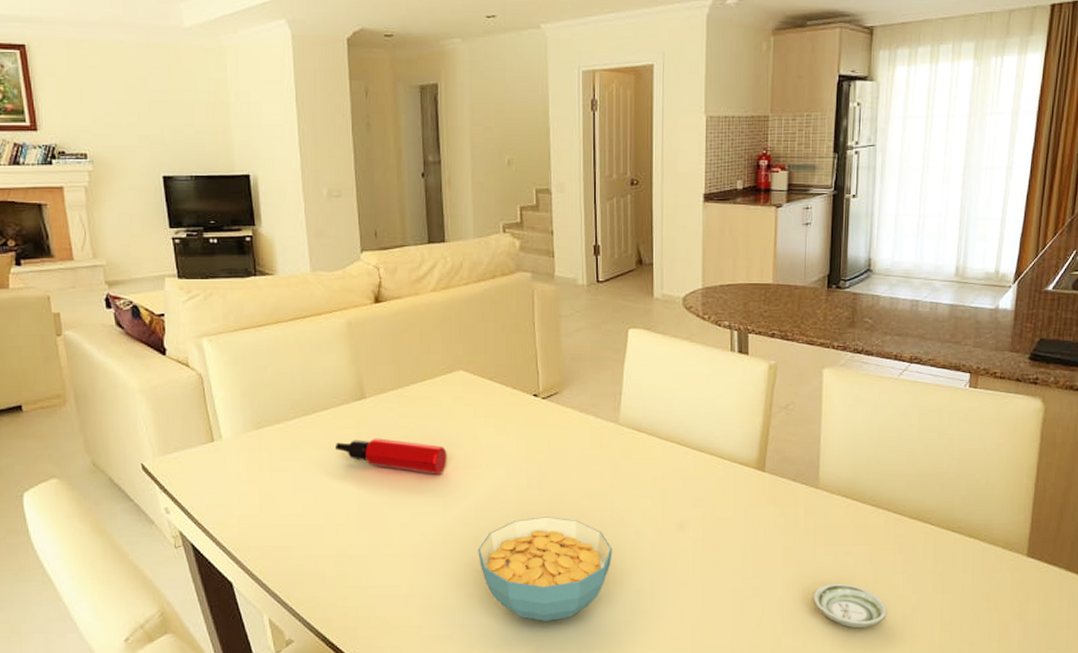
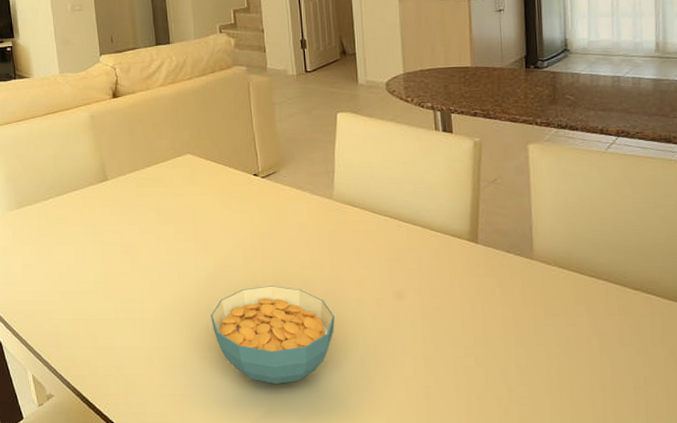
water bottle: present [334,438,447,474] -> none [83,215,180,247]
saucer: present [813,583,887,628] -> none [538,354,617,399]

